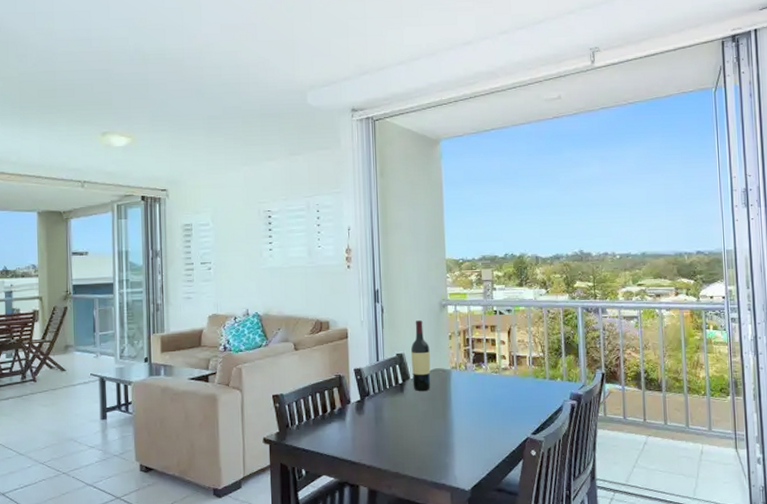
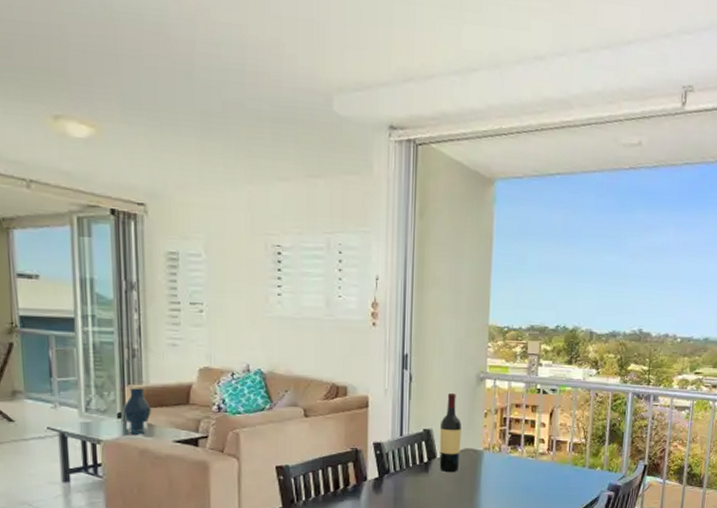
vase: none [149,336,171,375] -> present [123,388,152,435]

